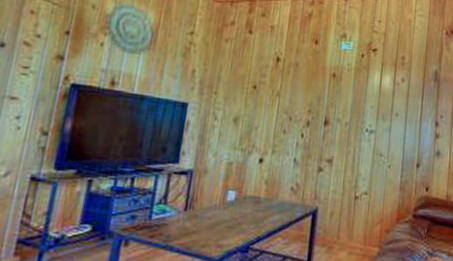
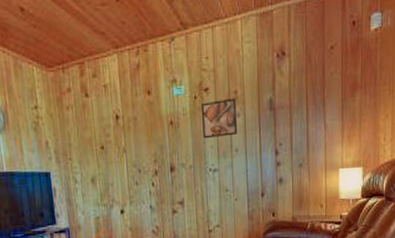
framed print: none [365,62,402,99] -> present [202,98,237,139]

